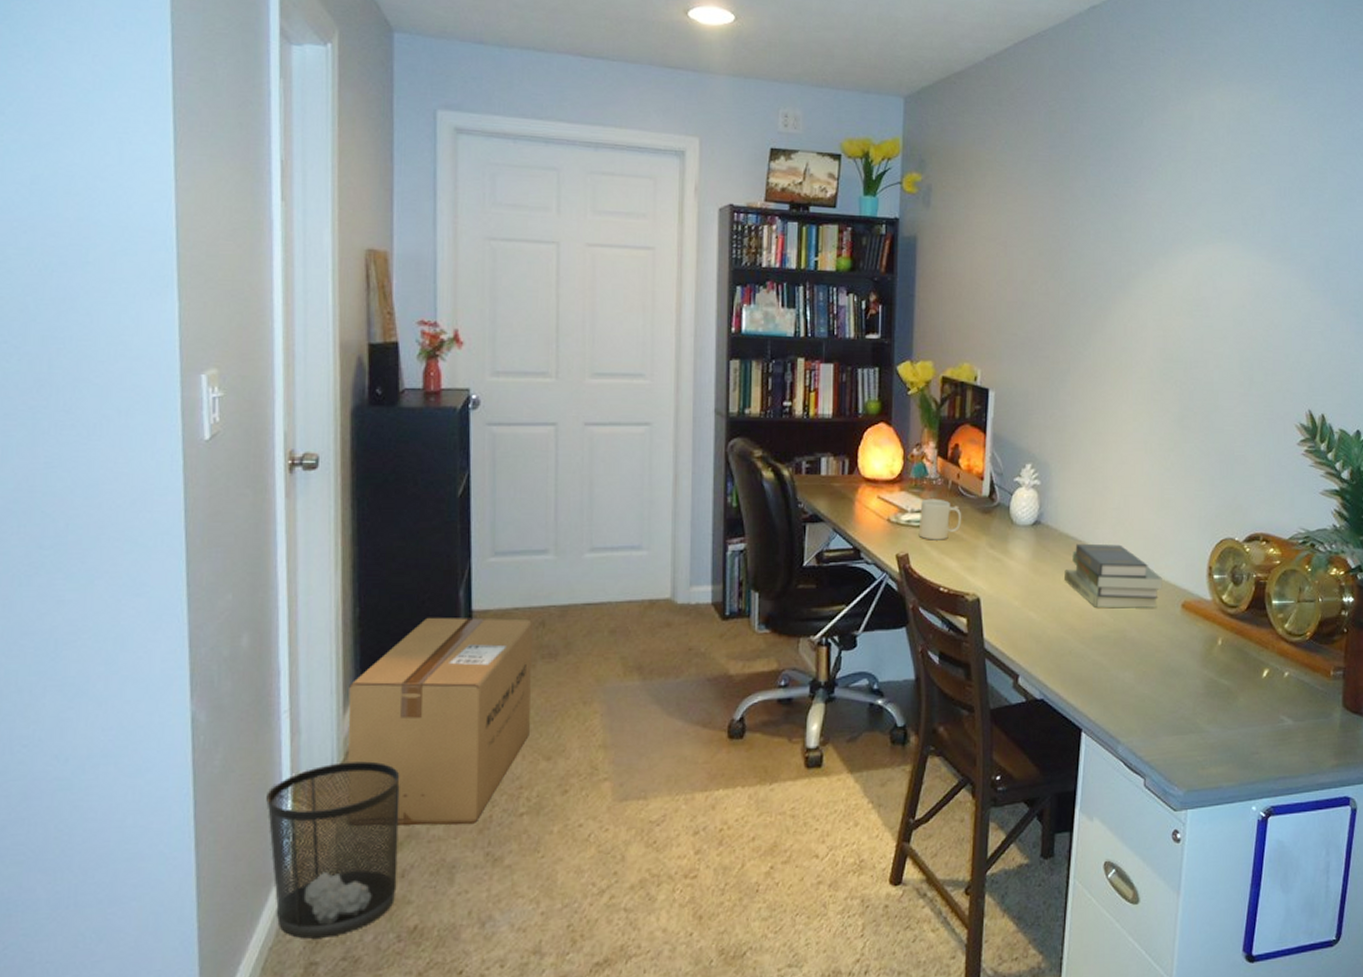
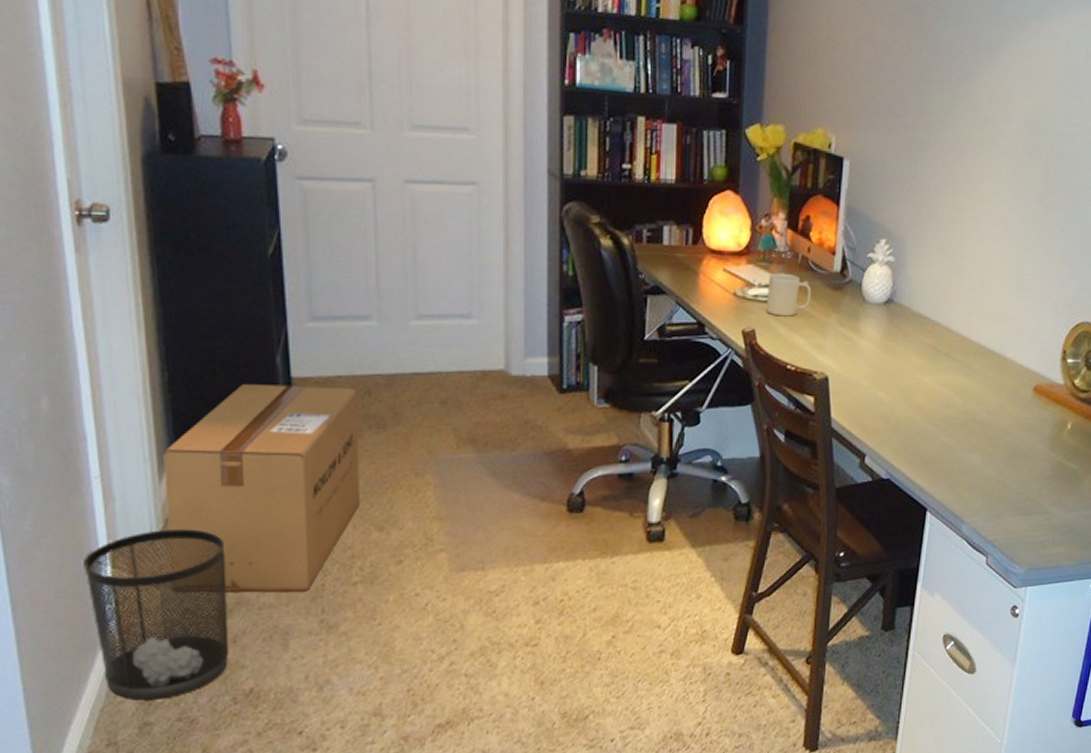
books: present [1064,543,1162,609] -> none [916,323,1015,391]

